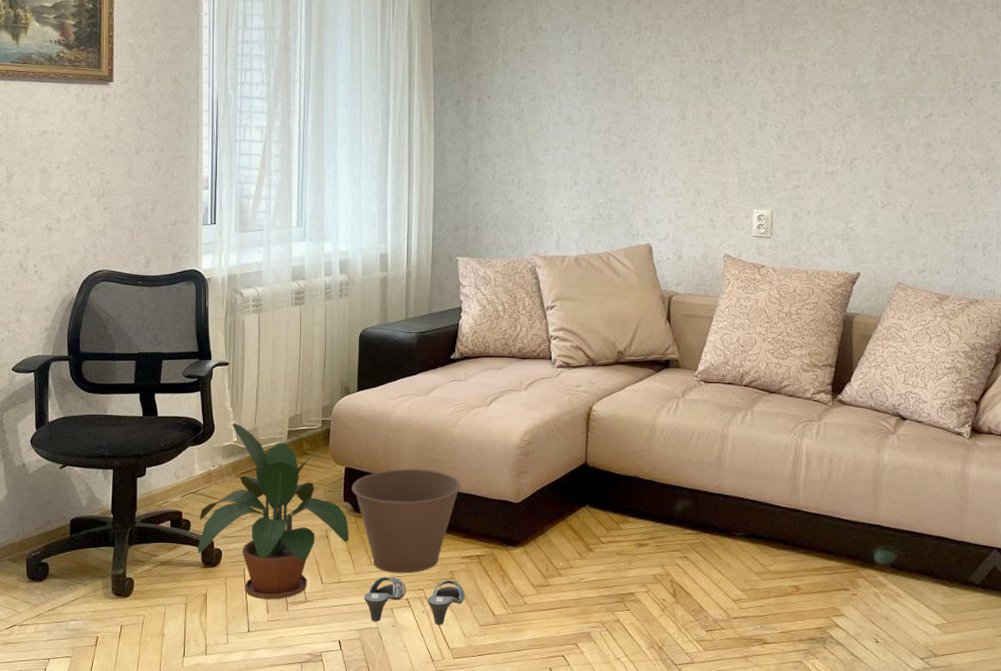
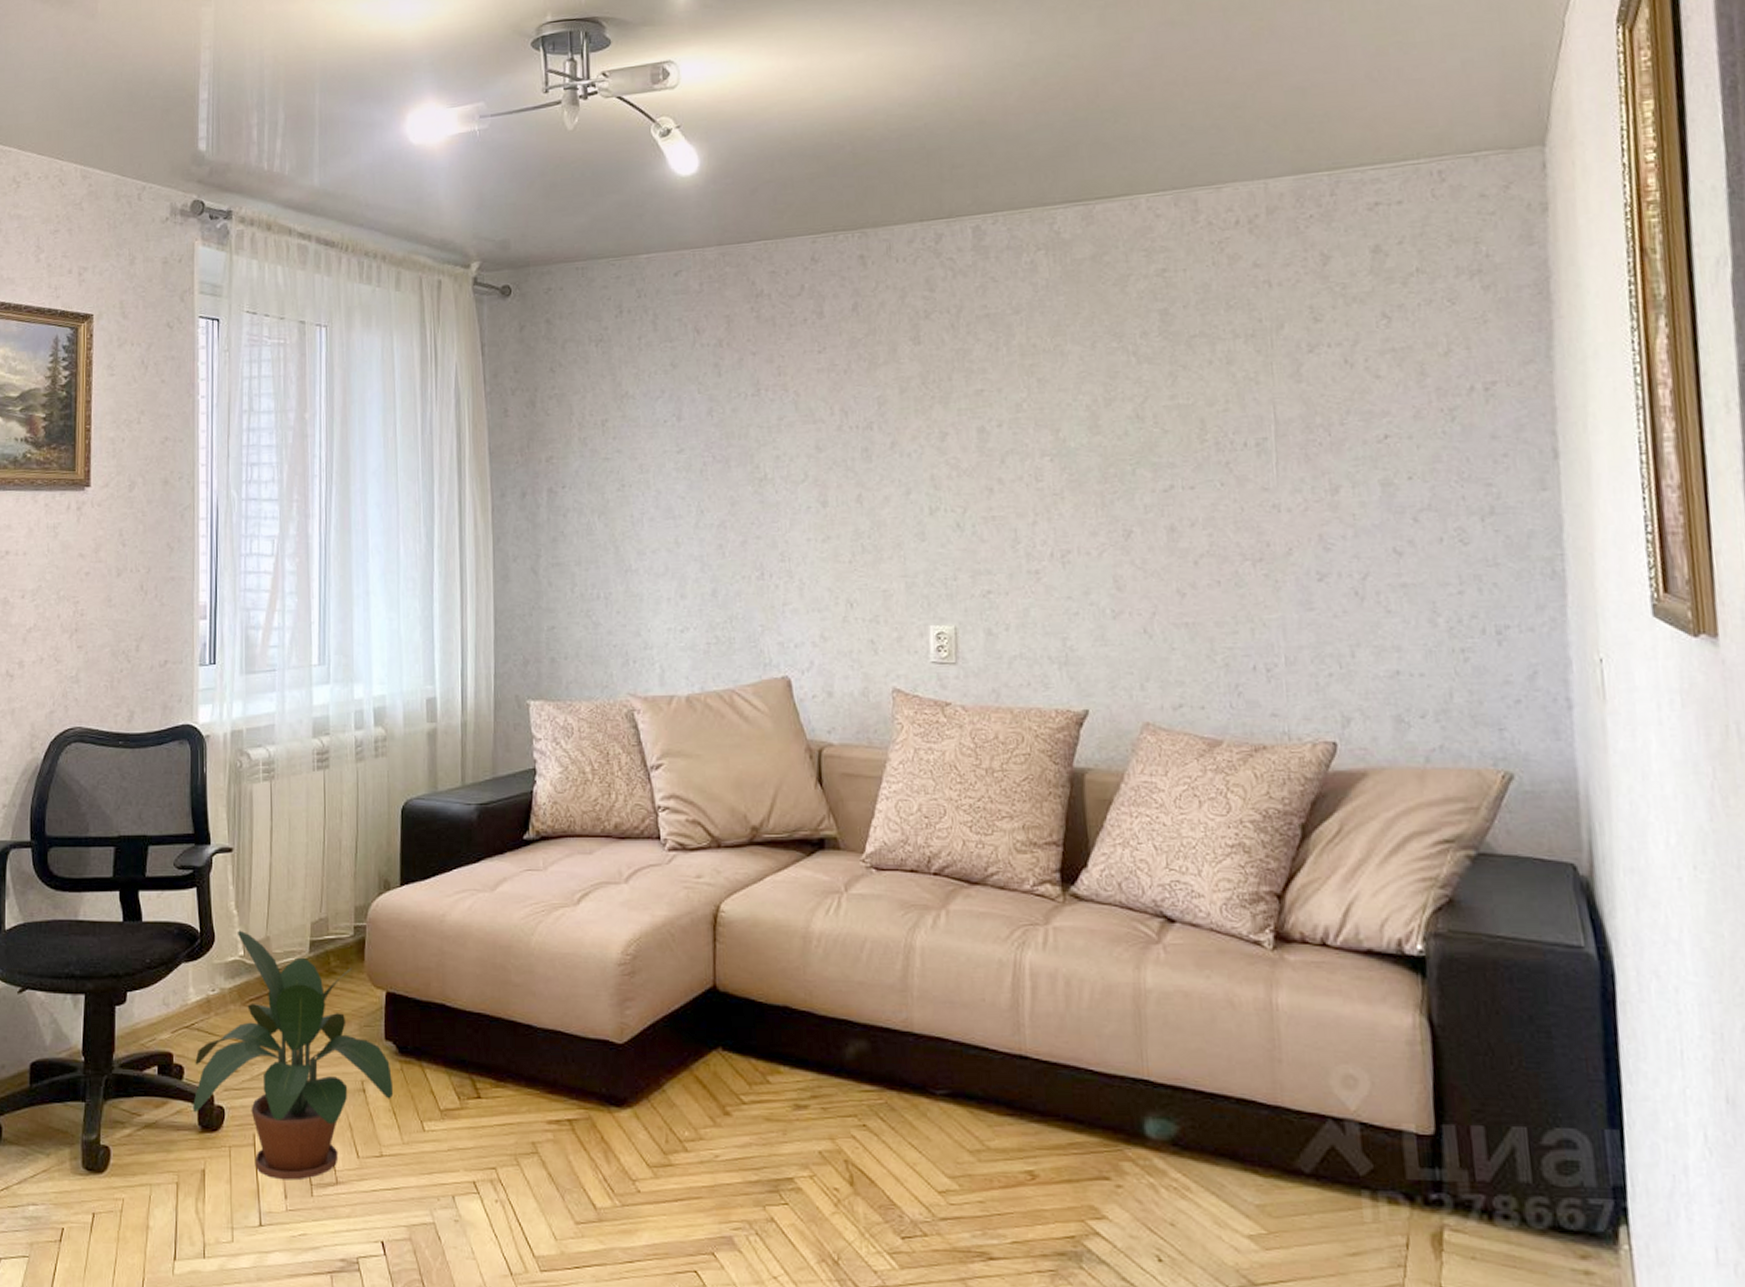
basket: present [351,469,461,574] -> none [394,995,543,1146]
slippers: present [364,577,465,625] -> none [415,1149,554,1221]

